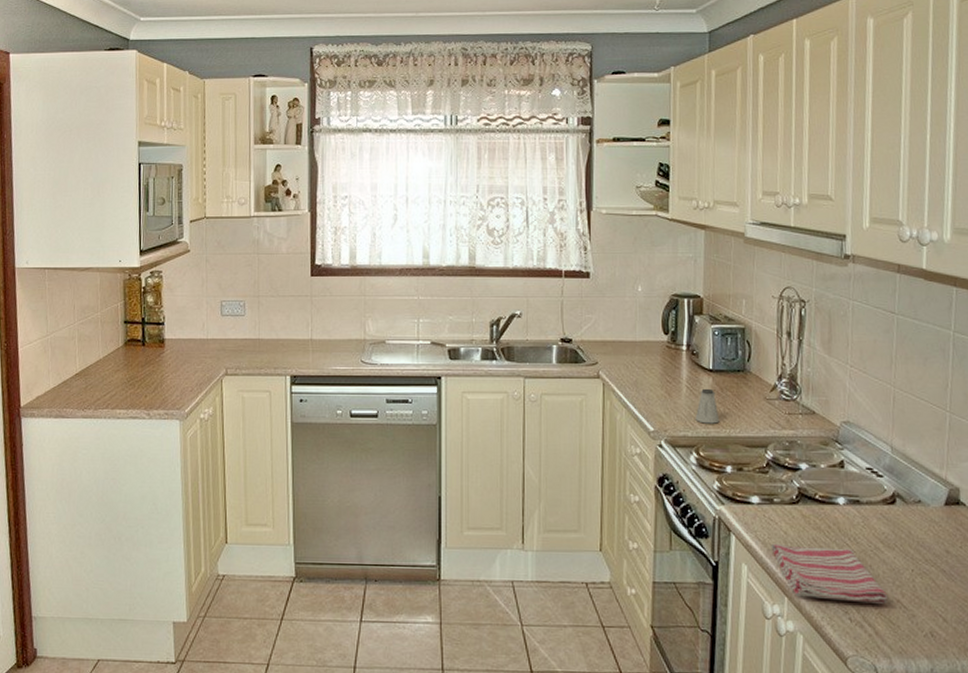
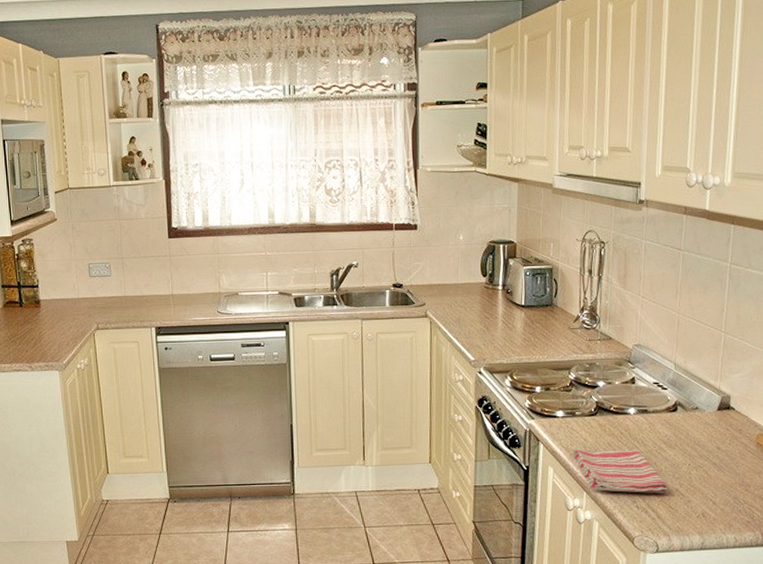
saltshaker: present [695,388,720,424] -> none [509,321,530,352]

